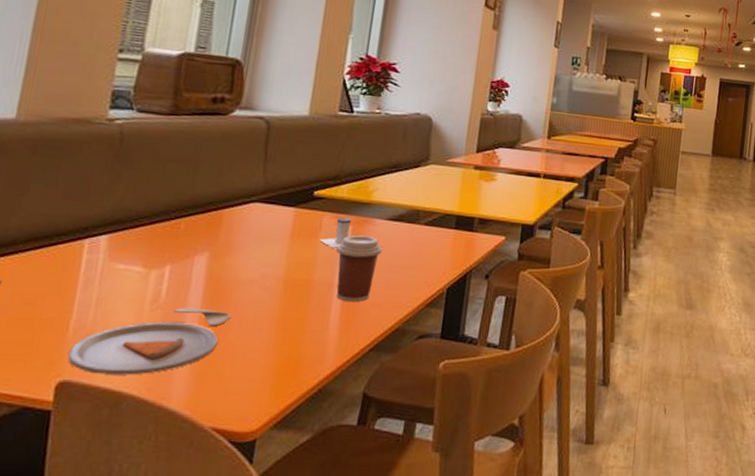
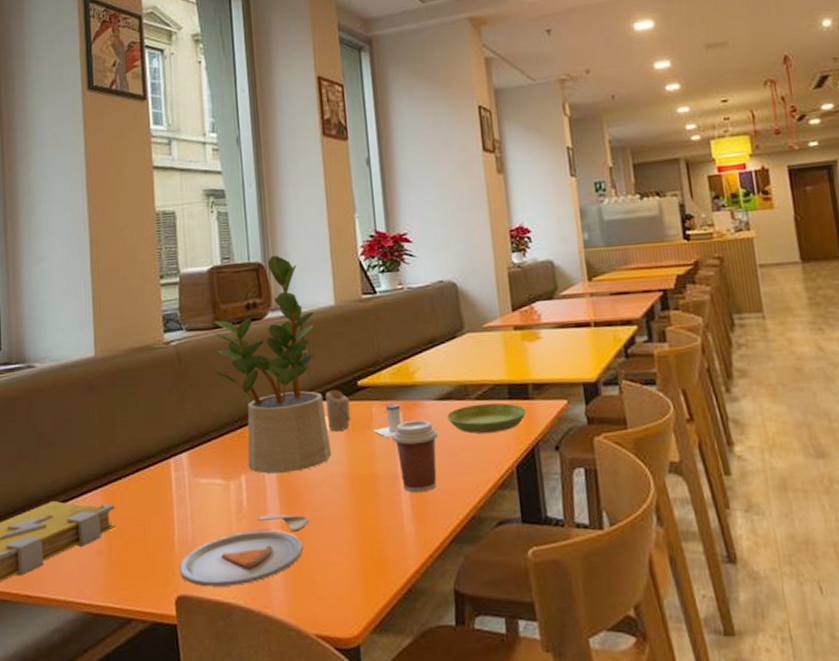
potted plant: none [160,56,285,269] -> present [215,256,332,474]
candle: none [273,196,302,235] -> present [326,390,352,431]
saucer: none [394,229,468,257] -> present [447,402,527,434]

